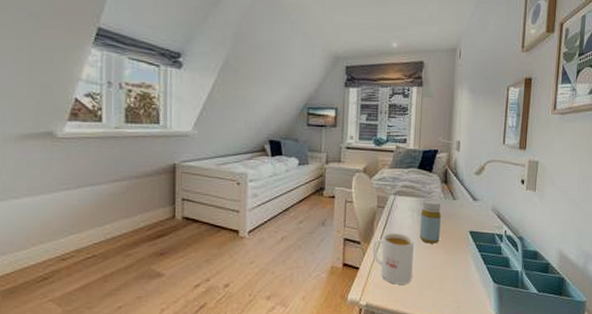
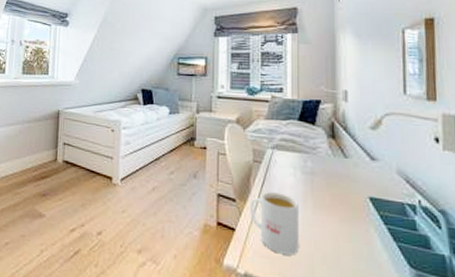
bottle: present [419,200,441,244] -> none [304,156,331,209]

